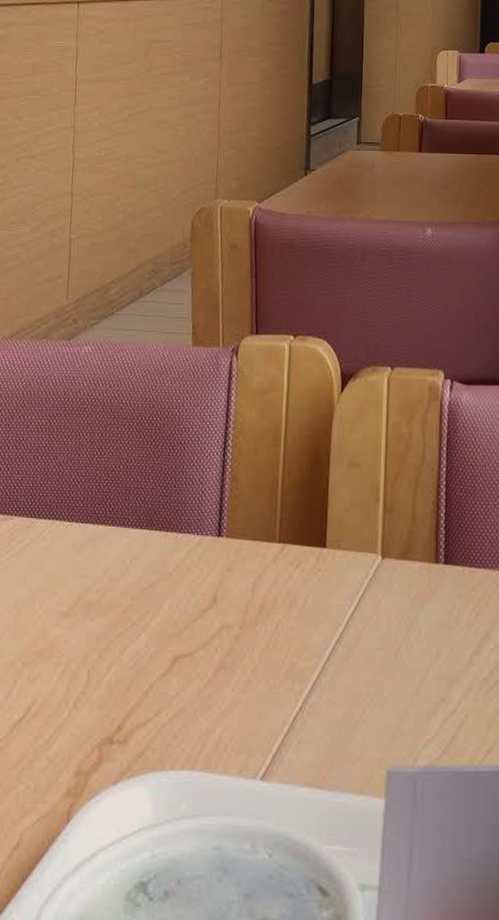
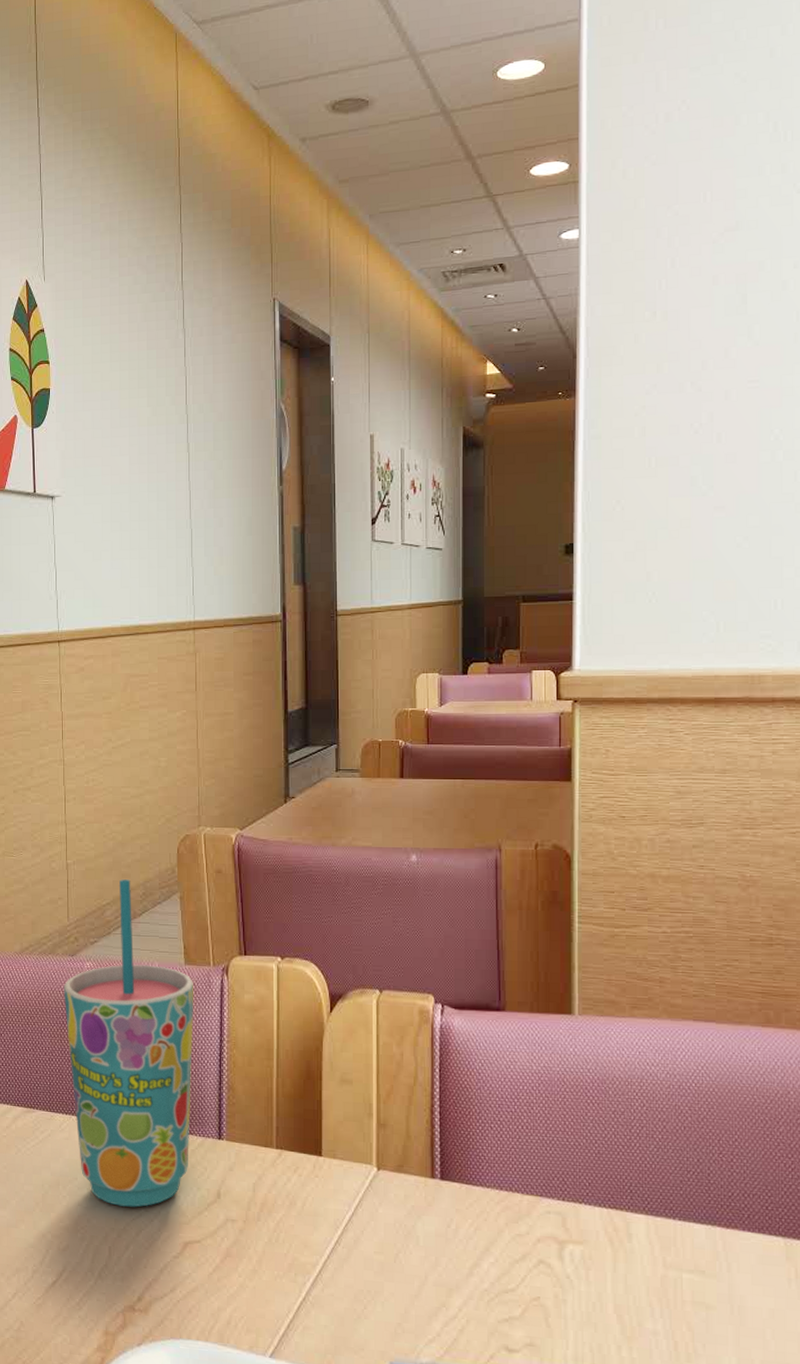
cup: none [56,255,201,621] -> present [63,879,194,1208]

